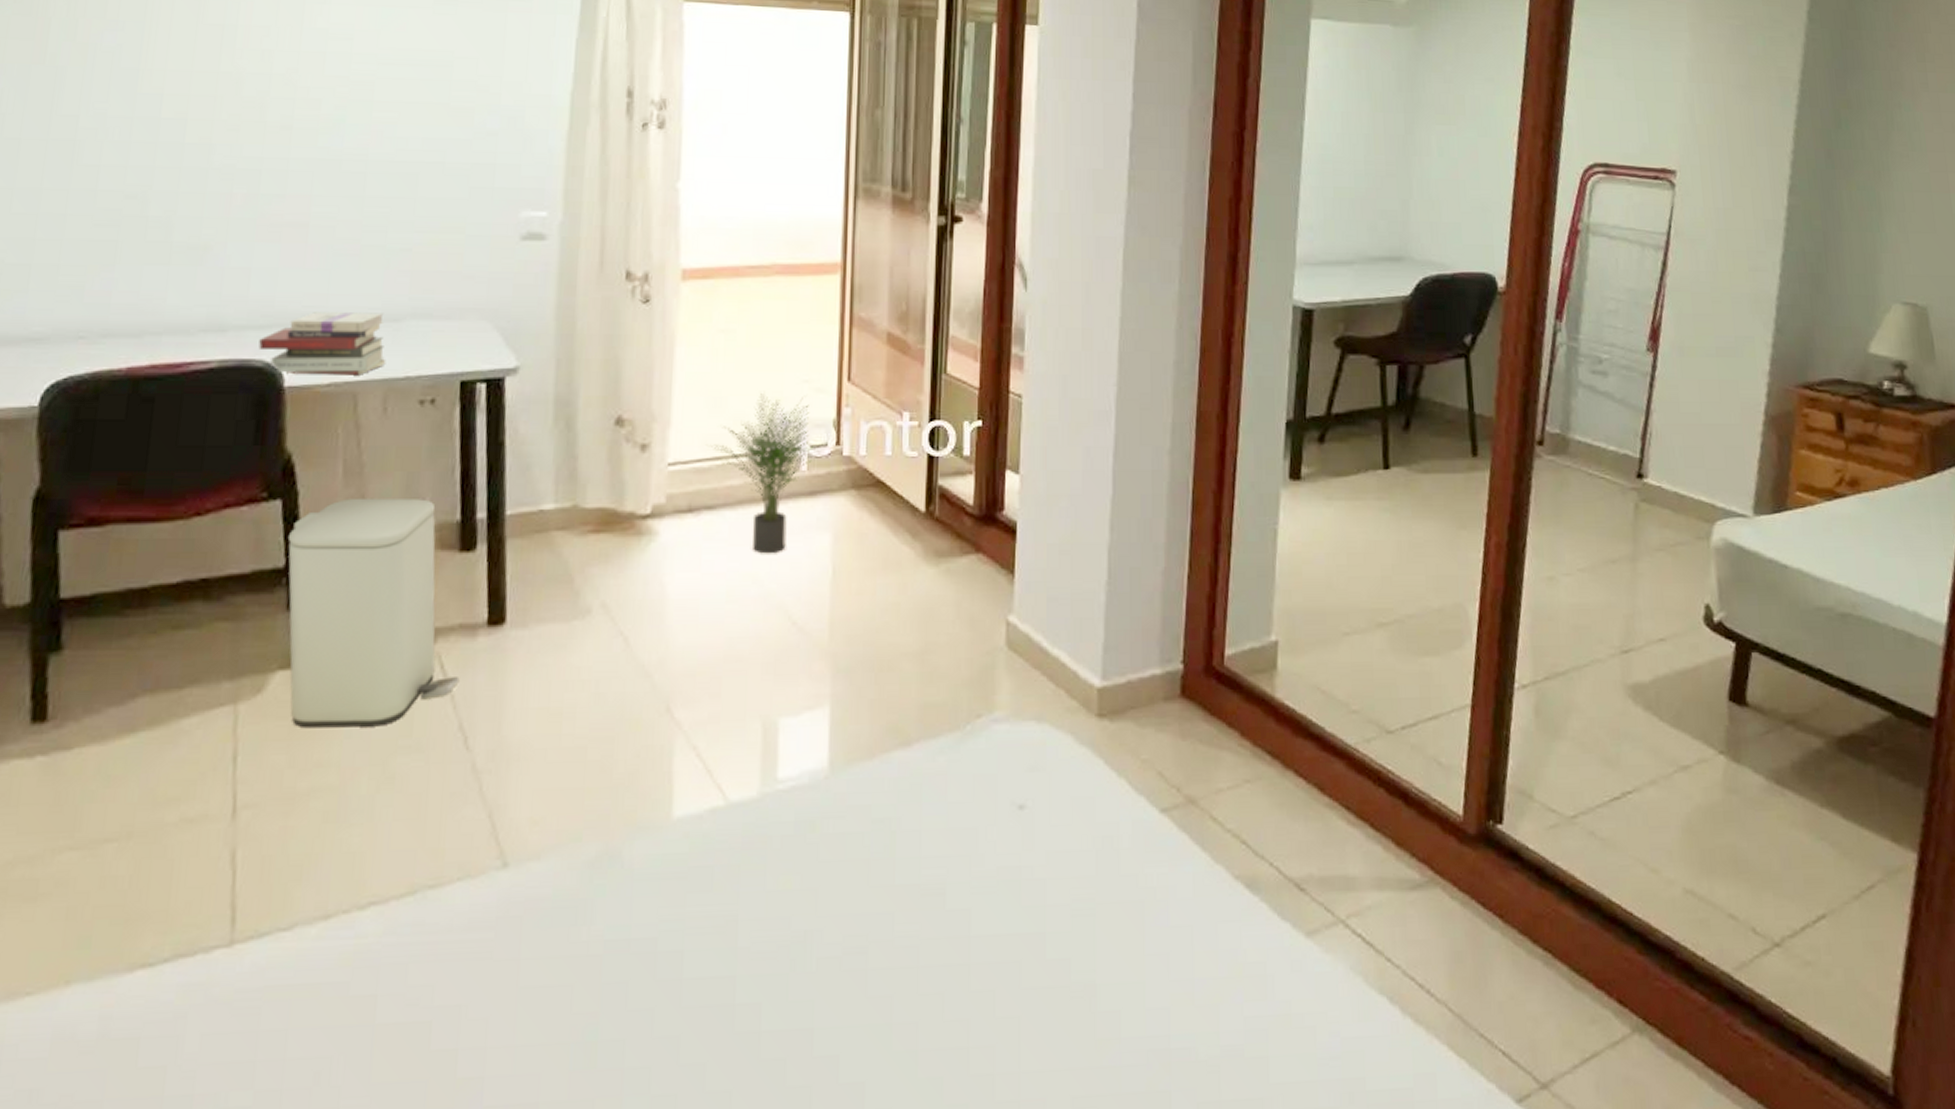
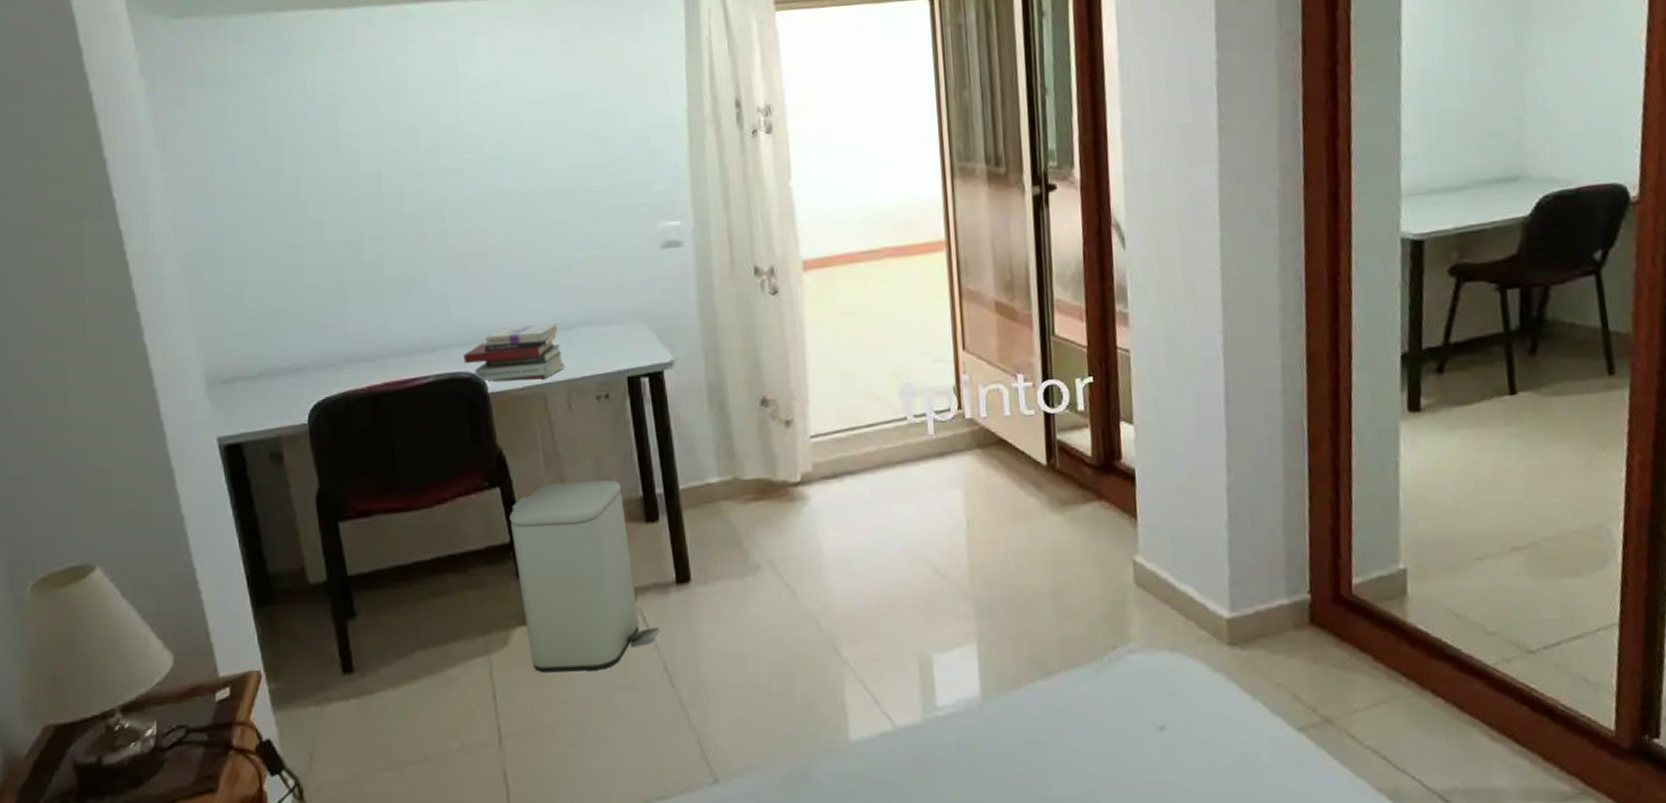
potted plant: present [710,393,814,554] -> none [845,367,938,511]

